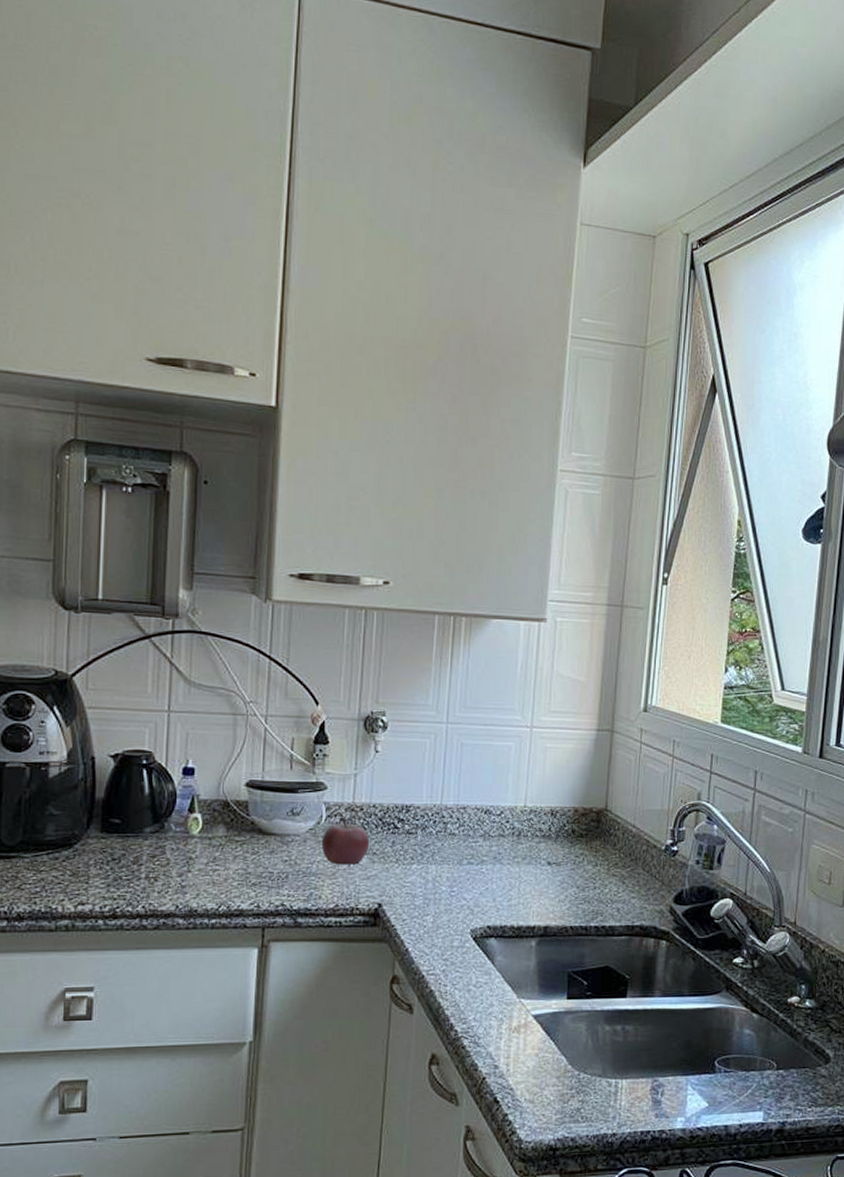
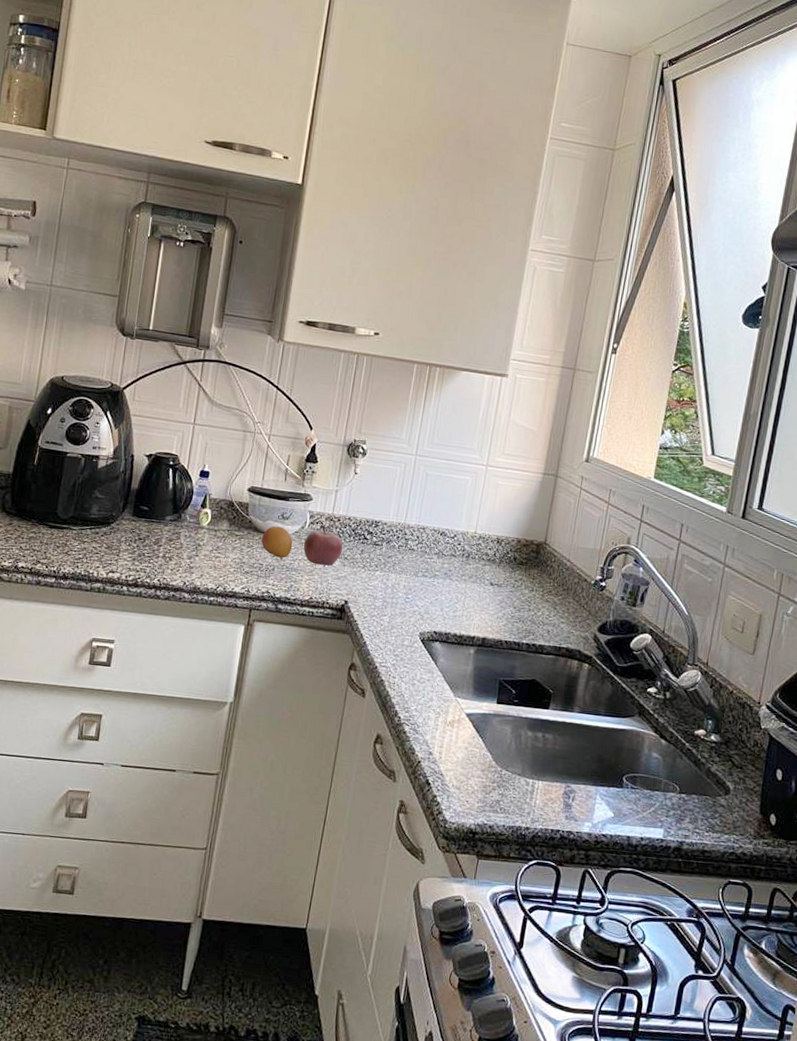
fruit: none [269,825,308,862] -> present [261,526,293,558]

